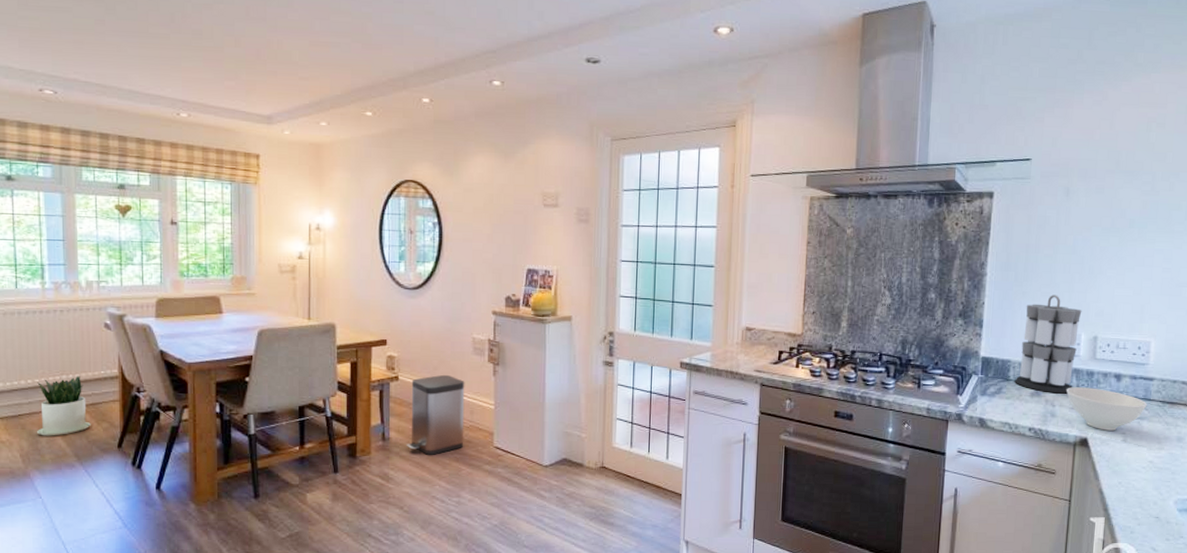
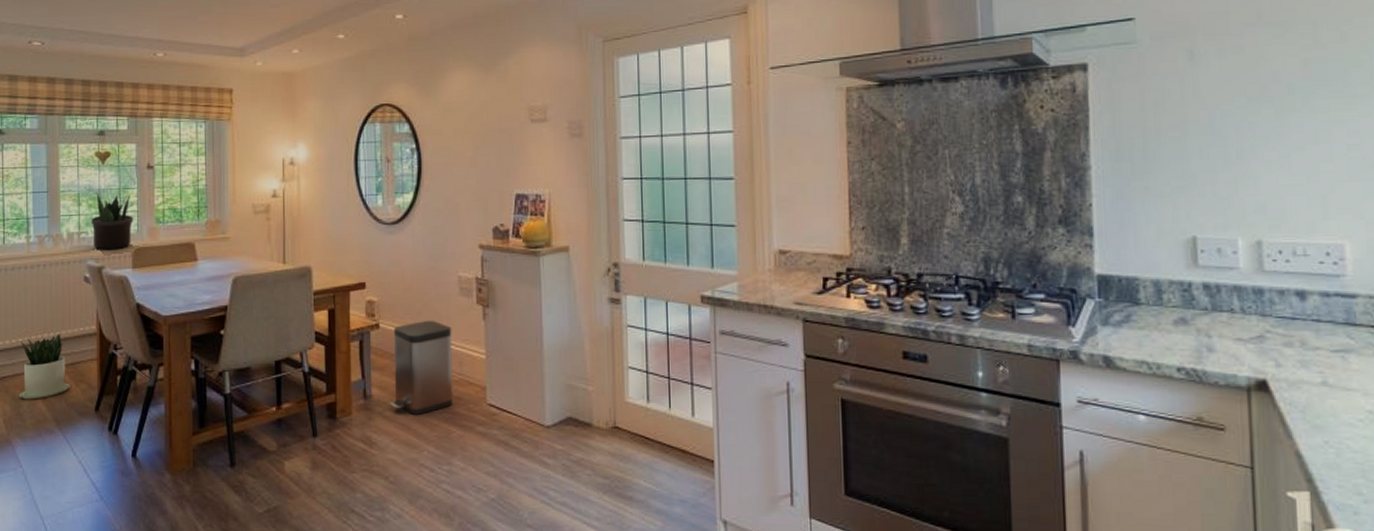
planter: none [111,243,156,300] -> present [91,191,133,250]
spice rack: present [1015,295,1082,394] -> none [1148,189,1235,320]
bowl: present [1066,387,1147,431] -> none [1224,310,1352,369]

